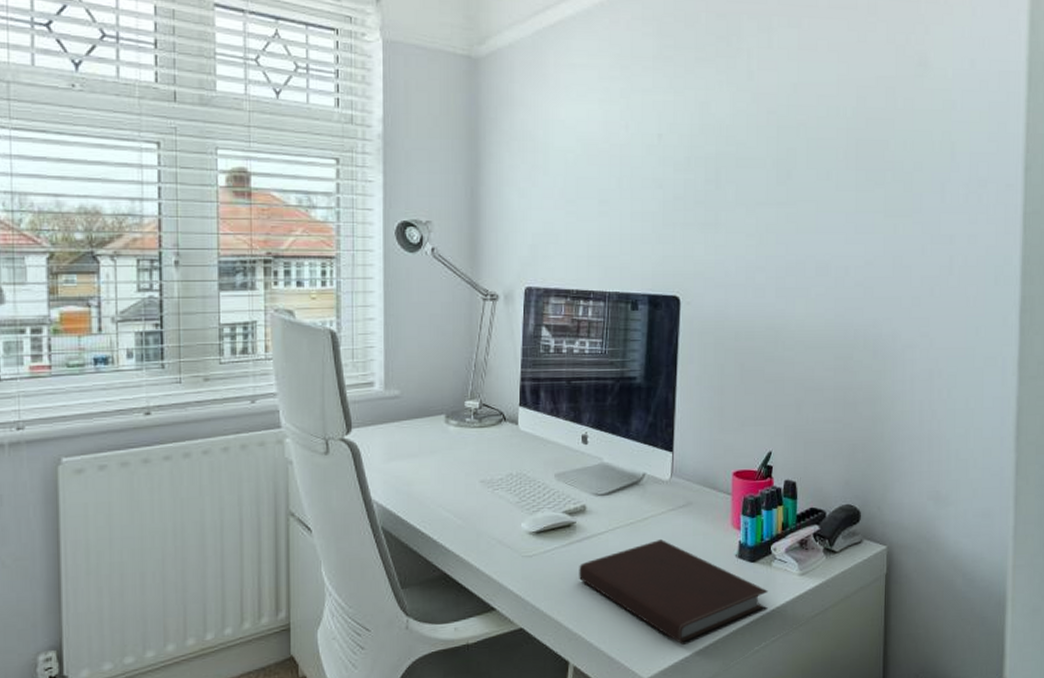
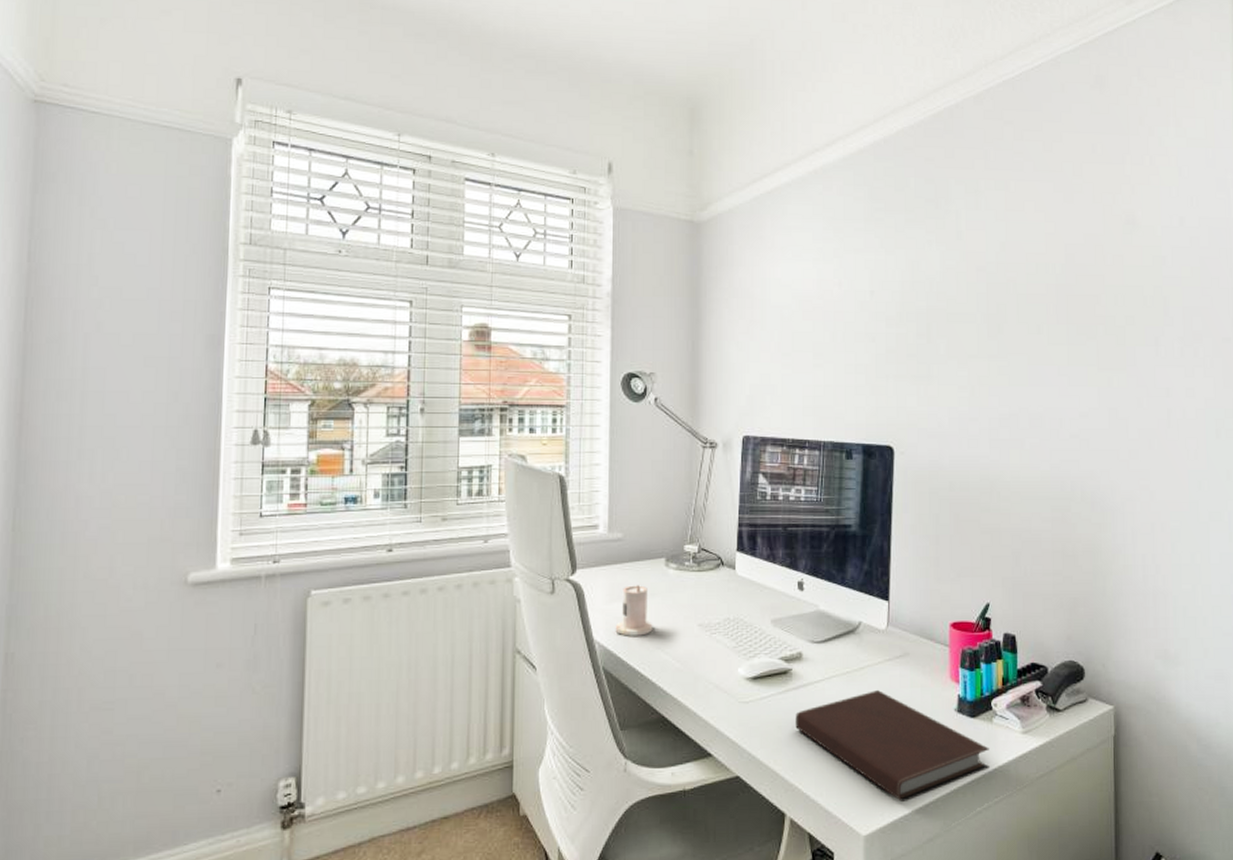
candle: none [394,443,433,495] -> present [615,585,653,636]

